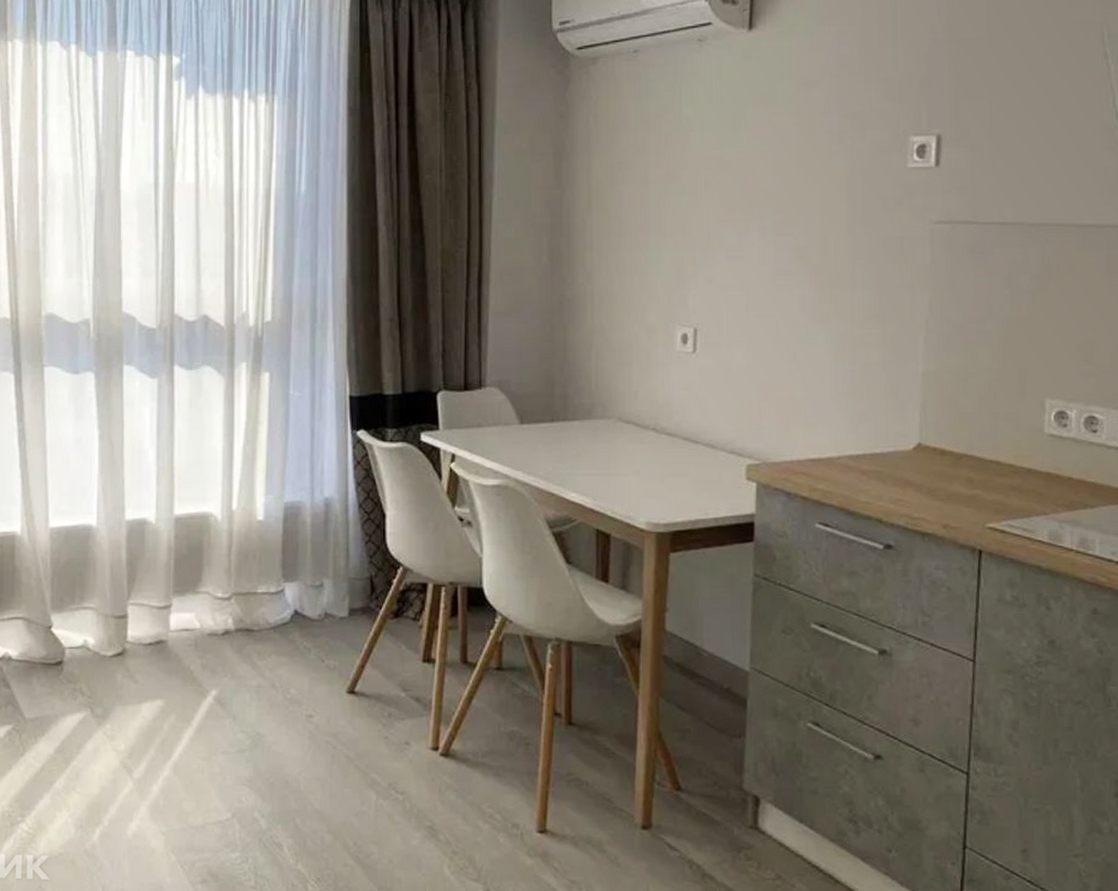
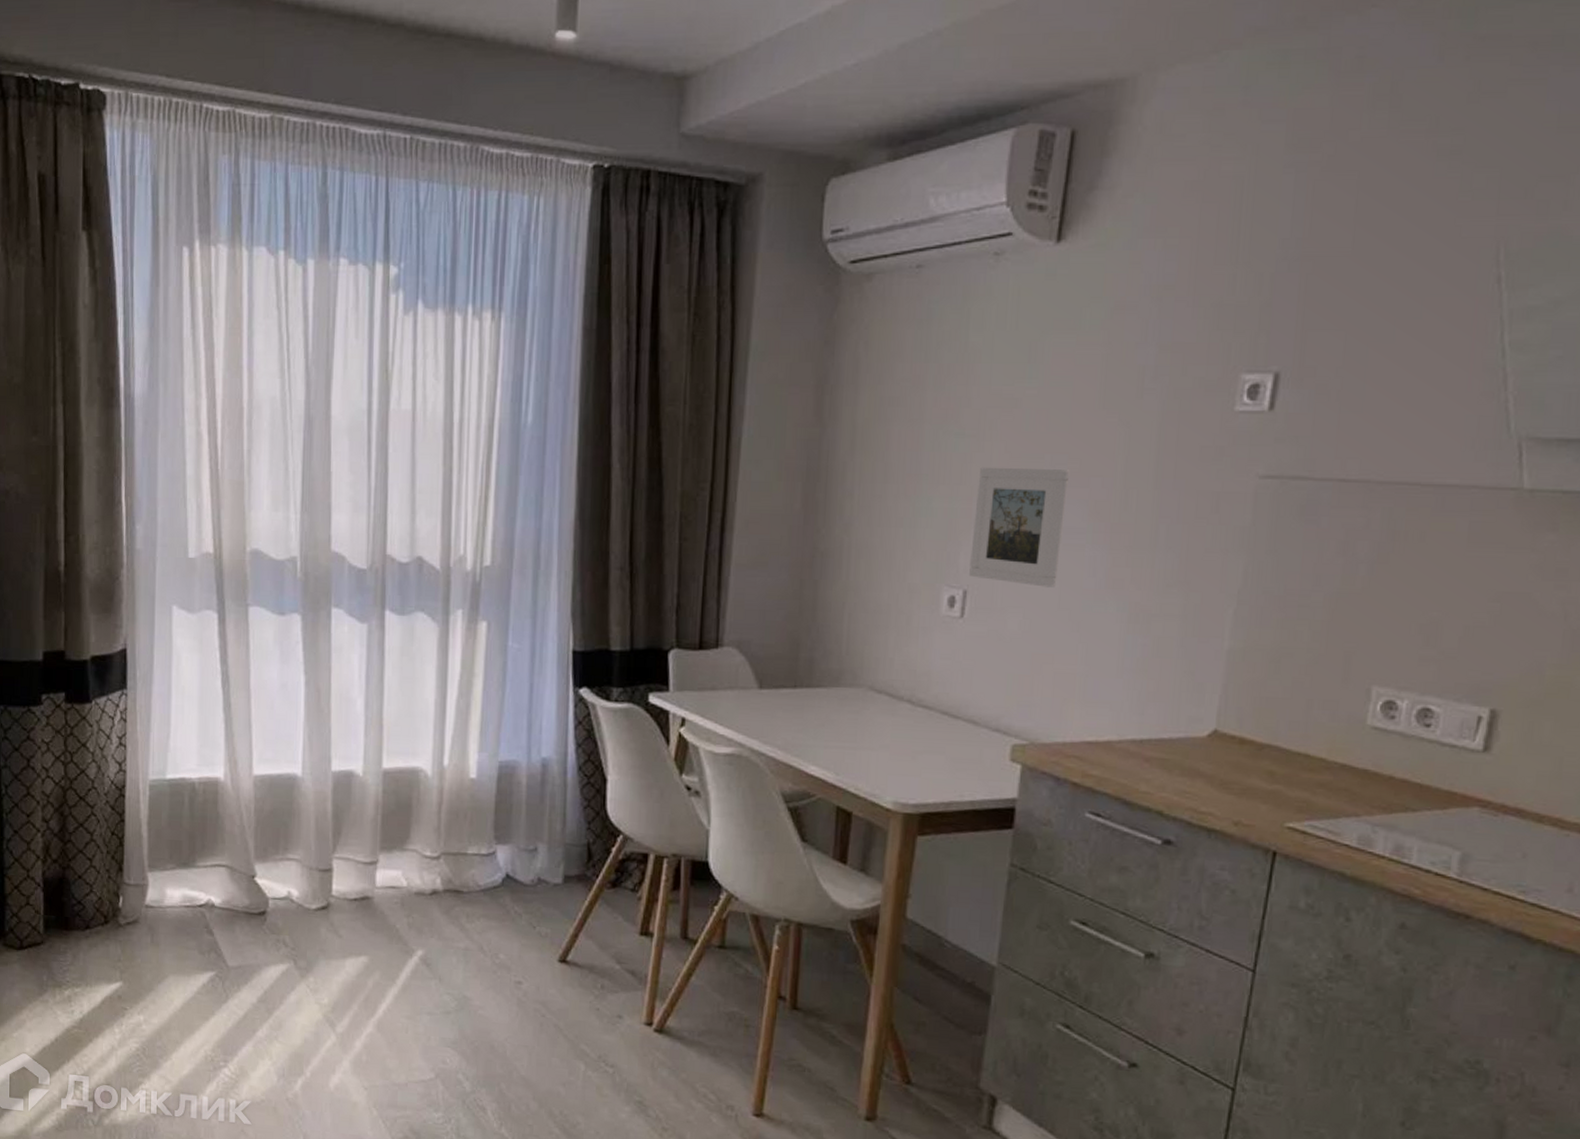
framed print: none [698,220,776,323] -> present [969,467,1070,588]

